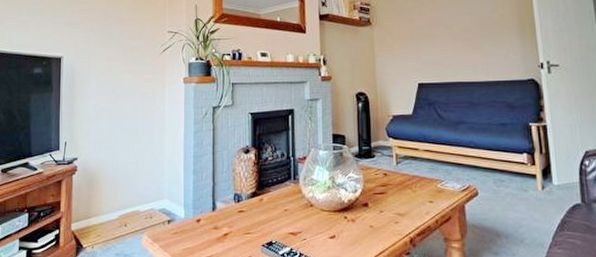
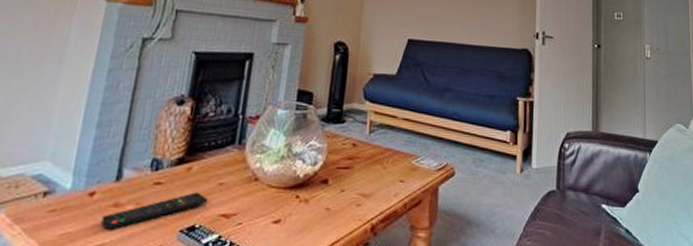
remote control: none [208,217,279,246] -> present [101,192,209,231]

